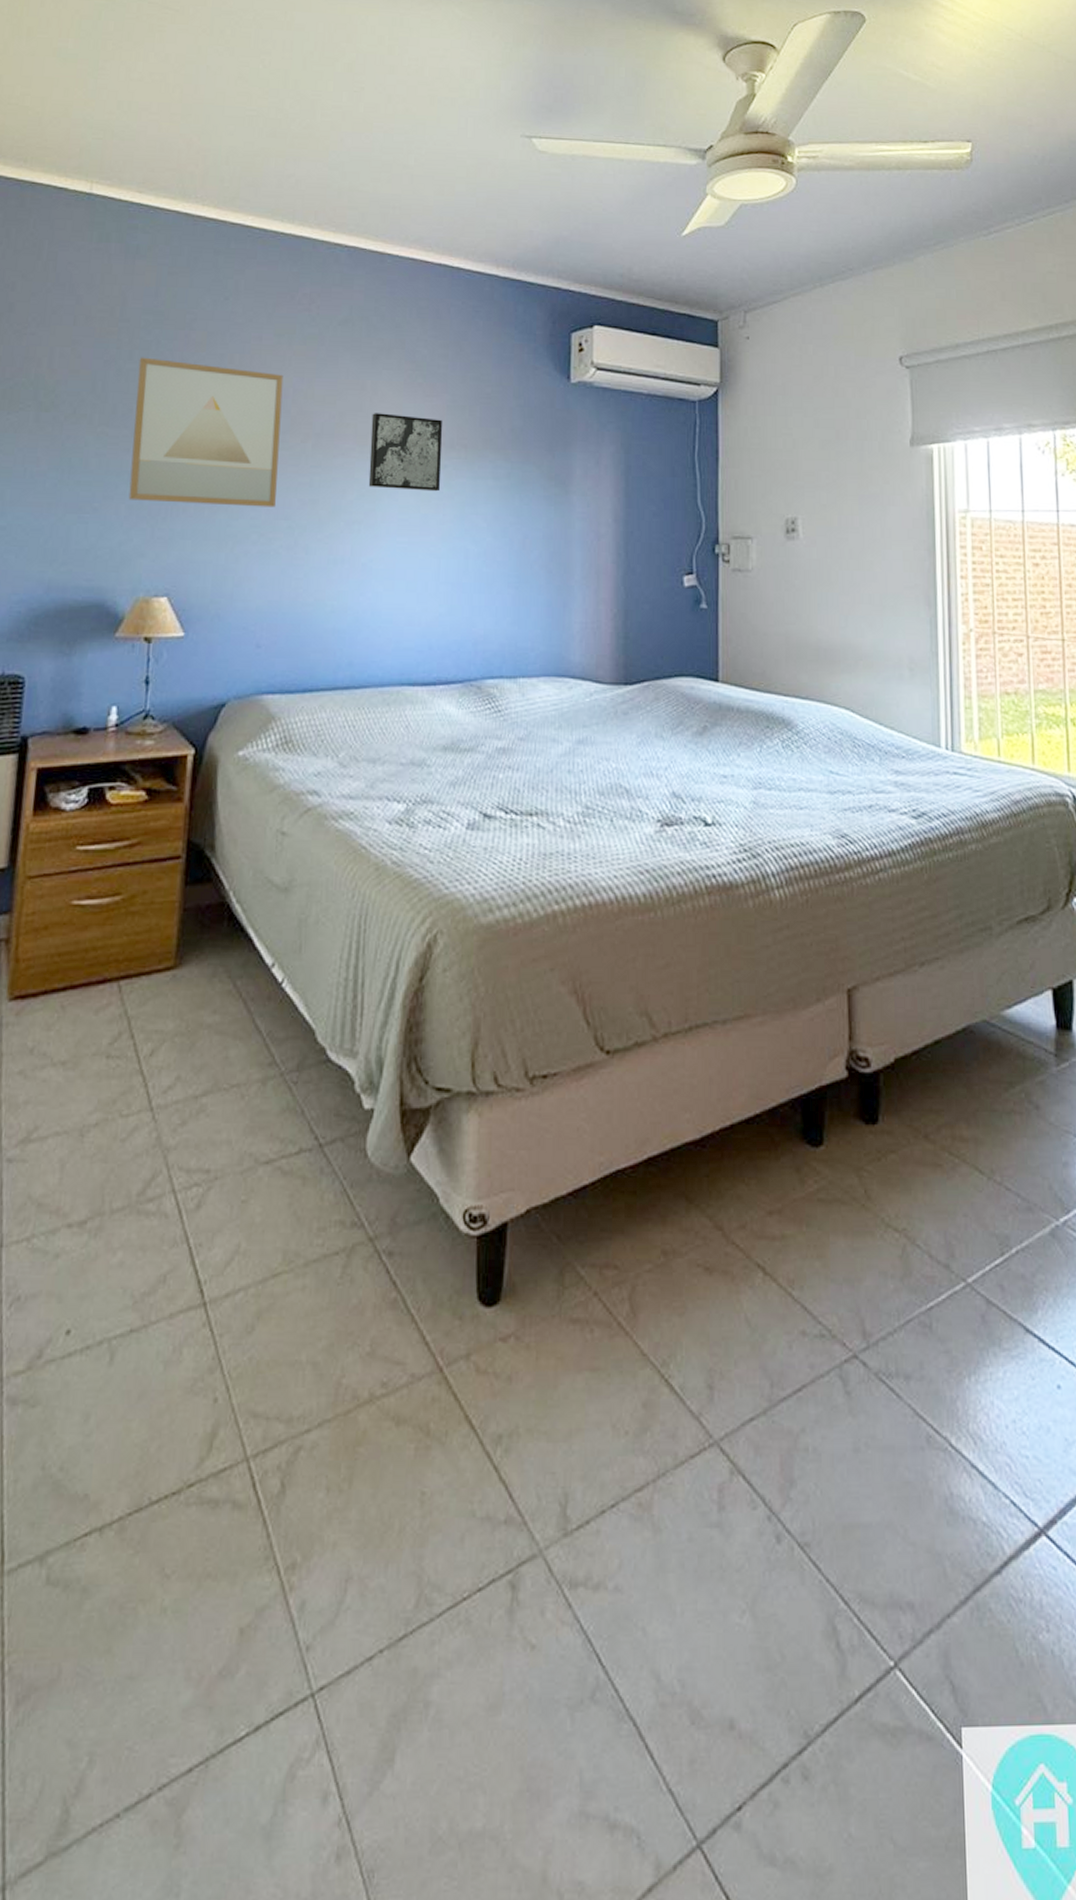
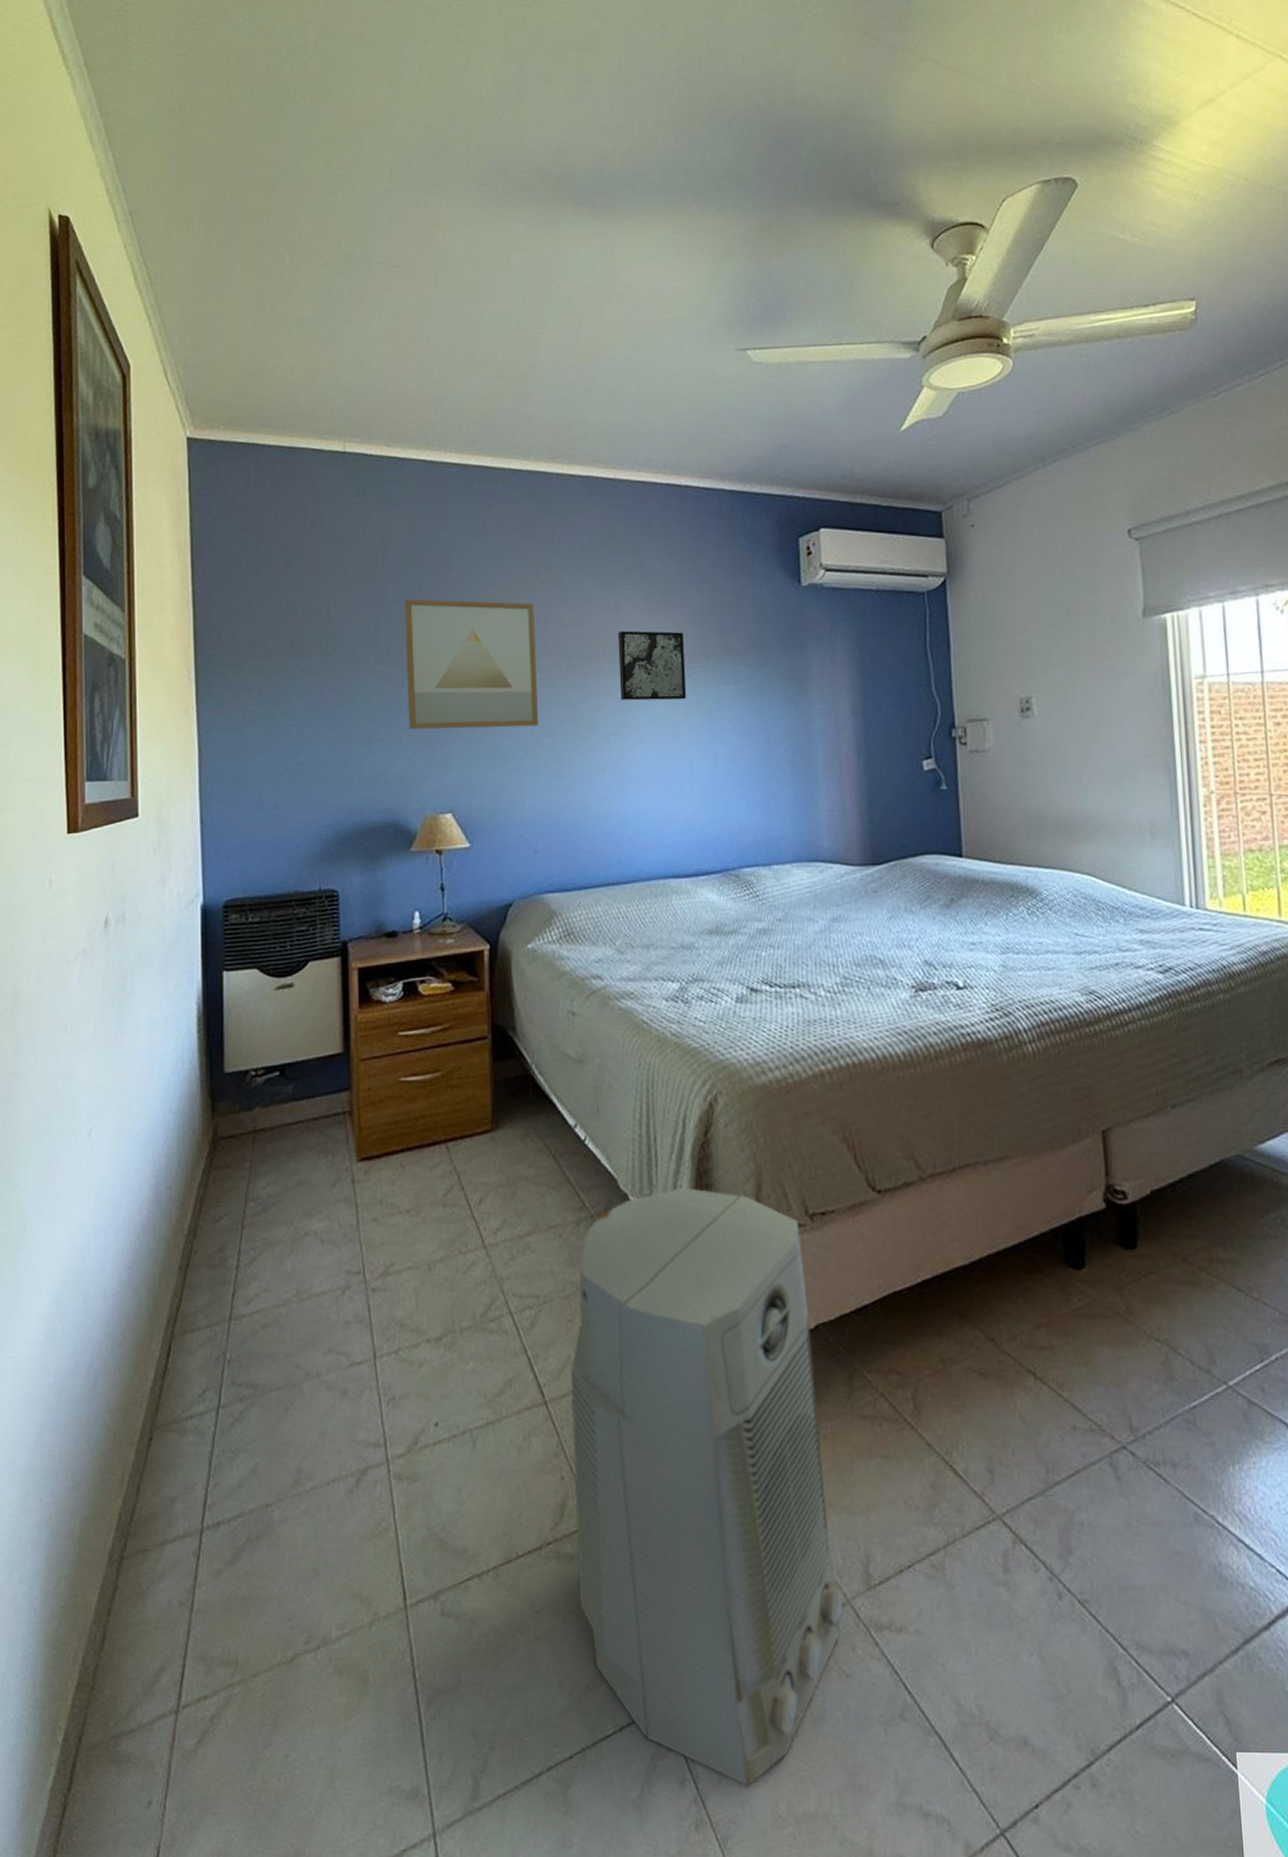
air purifier: none [221,1041,537,1798] -> present [570,1187,845,1786]

